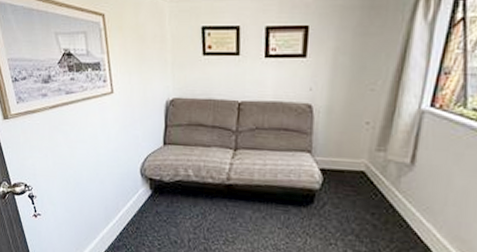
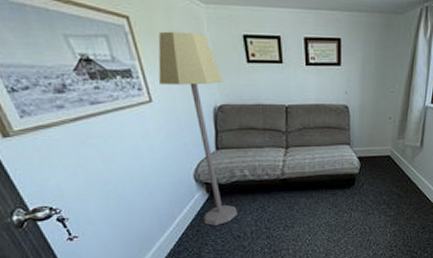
lamp: none [122,26,178,226] -> present [158,31,237,226]

